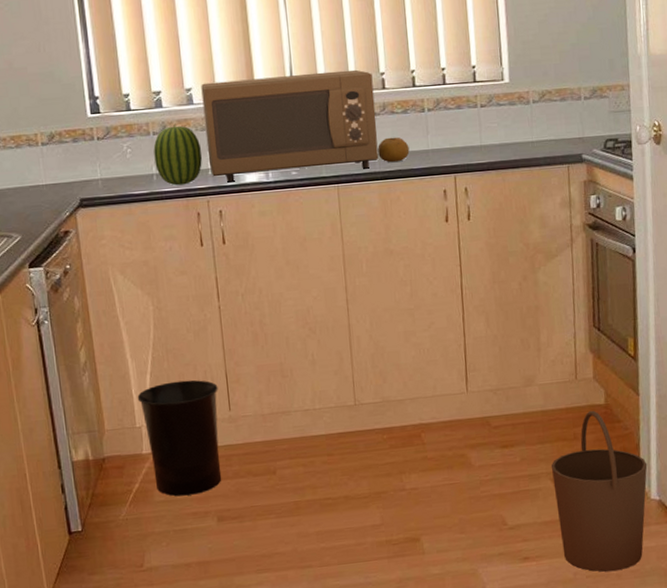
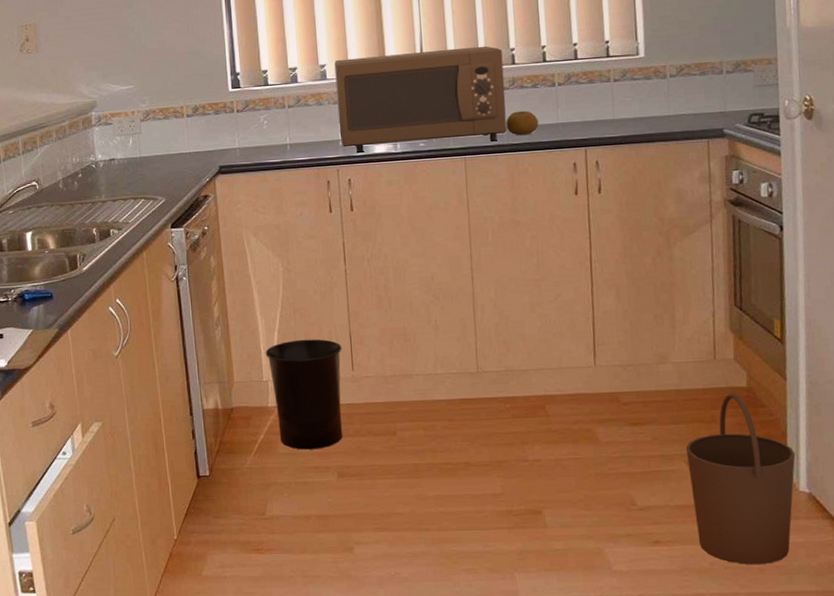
fruit: present [153,123,202,186] -> none [288,97,333,155]

